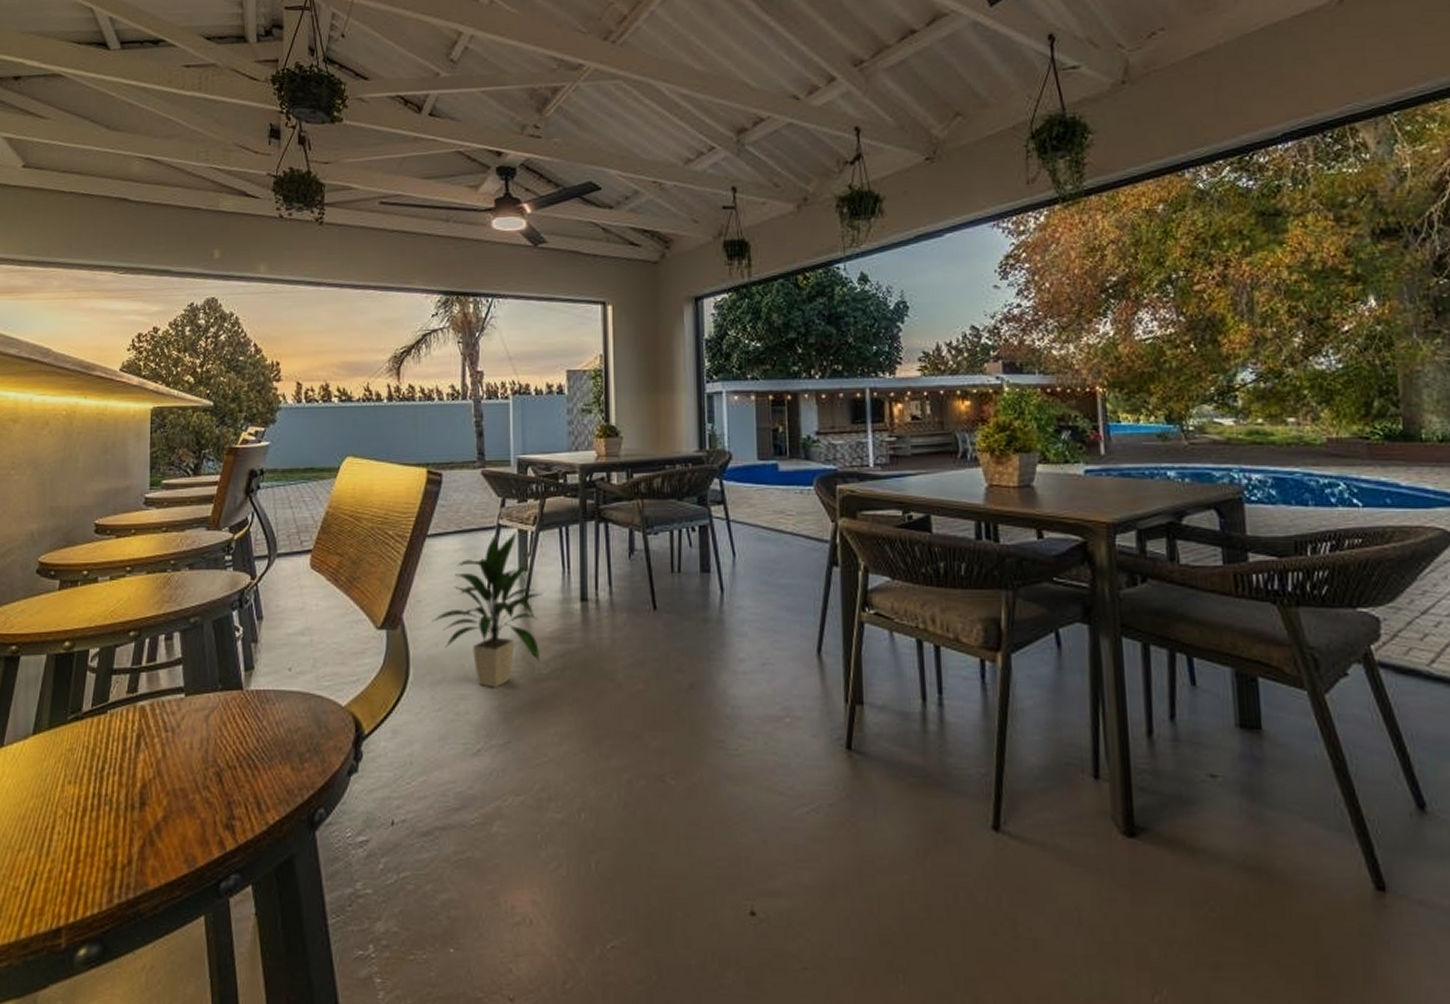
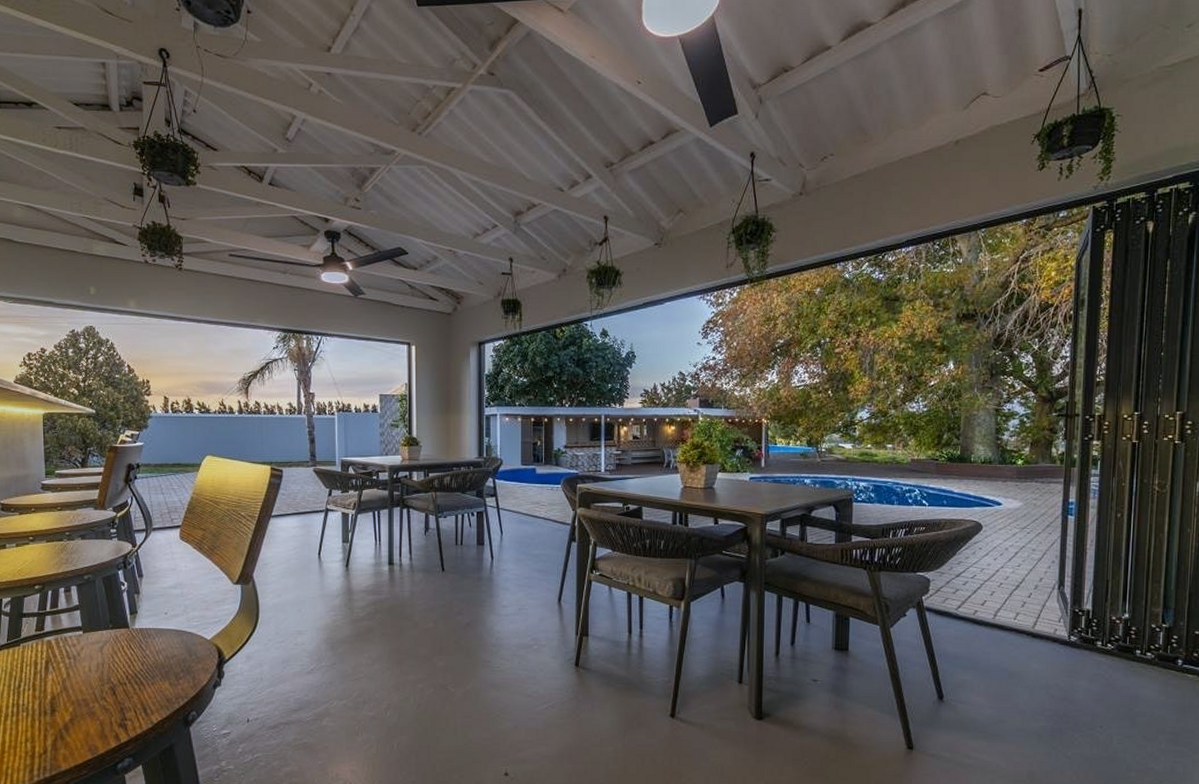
indoor plant: present [431,531,543,688] -> none [275,514,361,626]

